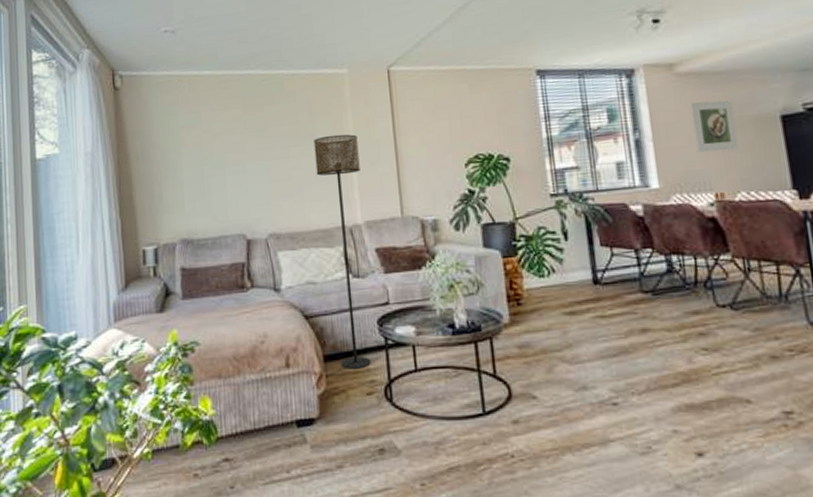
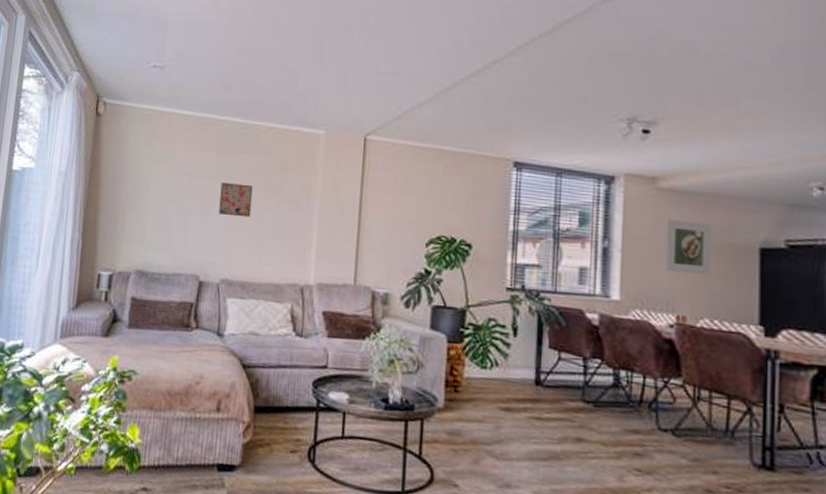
wall art: none [253,134,288,170] -> present [218,182,253,218]
floor lamp: present [314,134,371,369] -> none [270,193,324,426]

